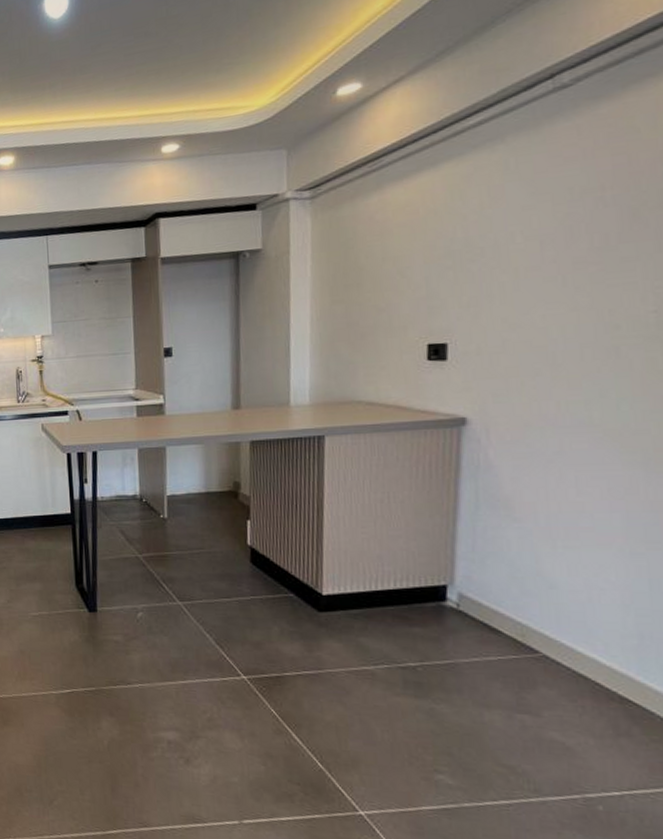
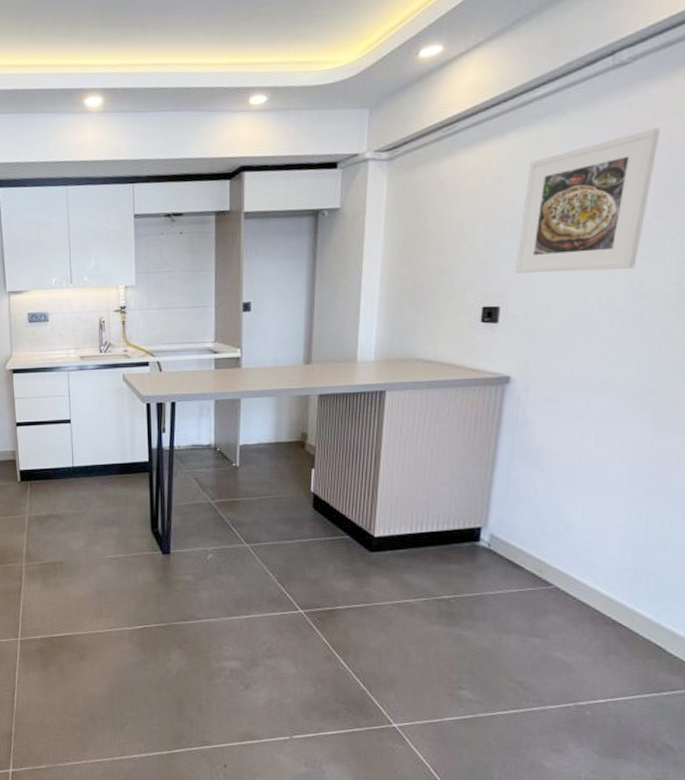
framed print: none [462,148,617,307] -> present [516,128,661,274]

